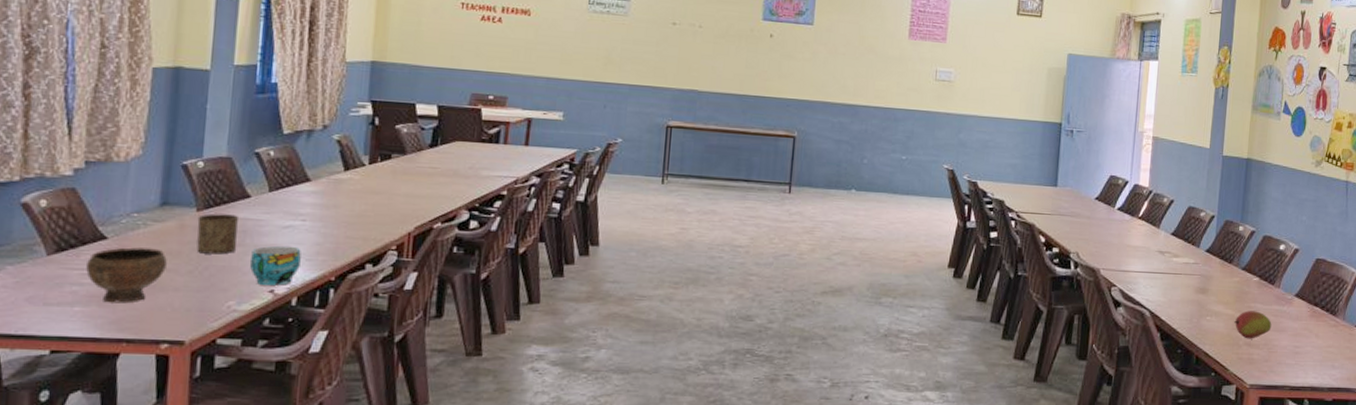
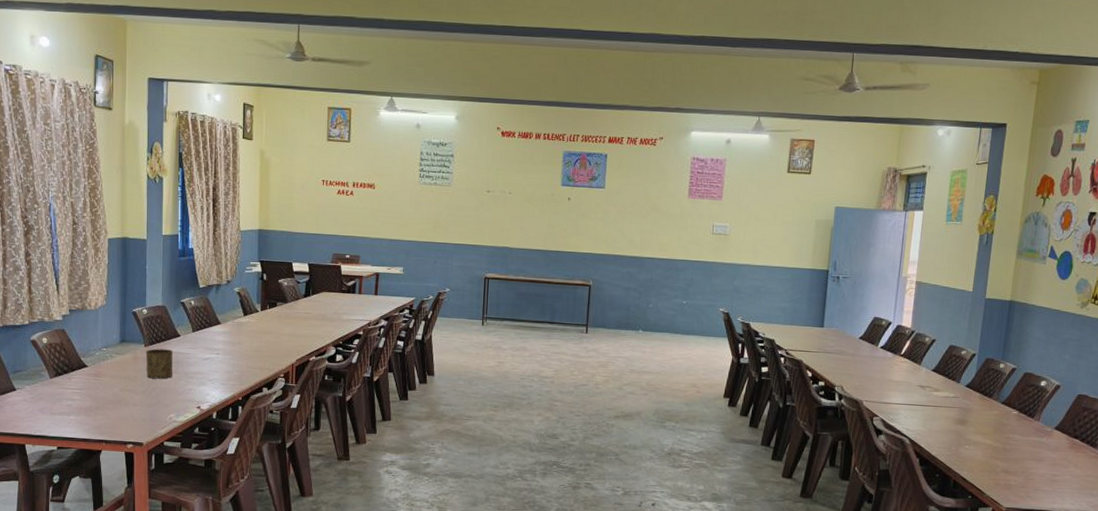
bowl: present [86,247,167,303] -> none [76,373,127,414]
cup: present [249,245,301,286] -> none [182,373,217,403]
fruit: present [1234,310,1272,339] -> none [992,441,1030,467]

